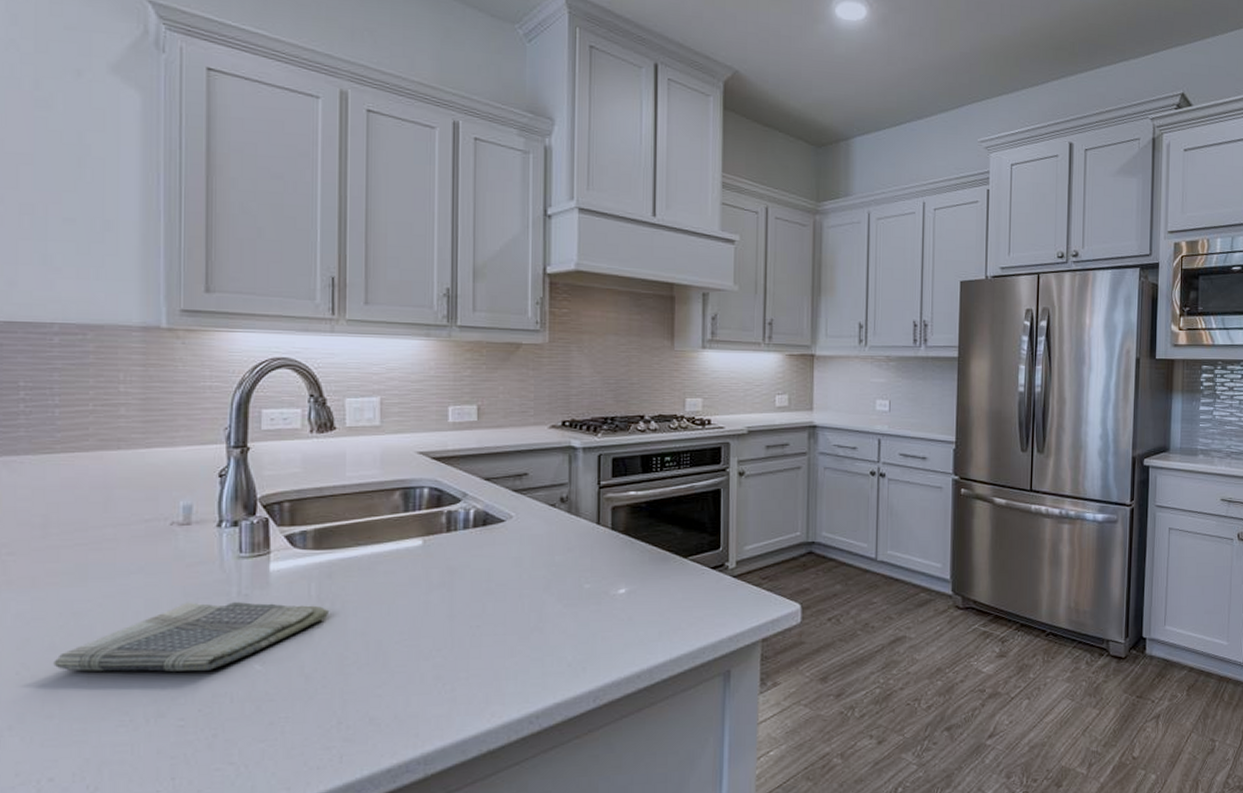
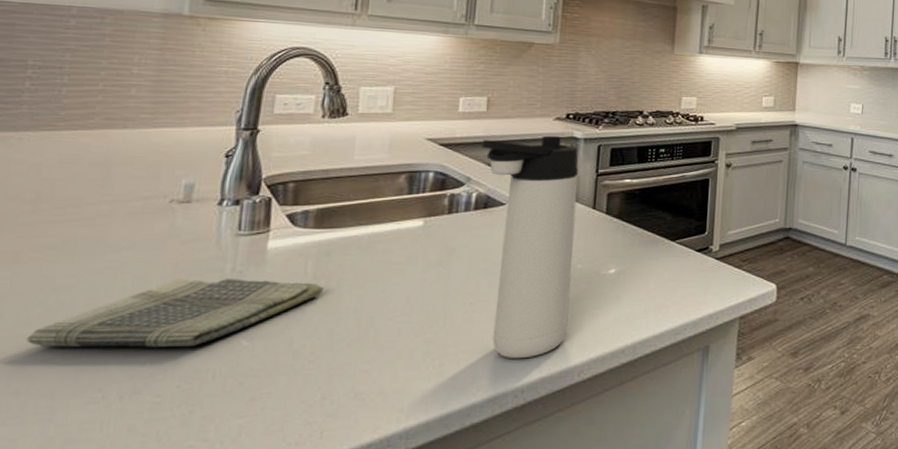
thermos bottle: none [475,445,580,684] -> present [481,135,579,359]

